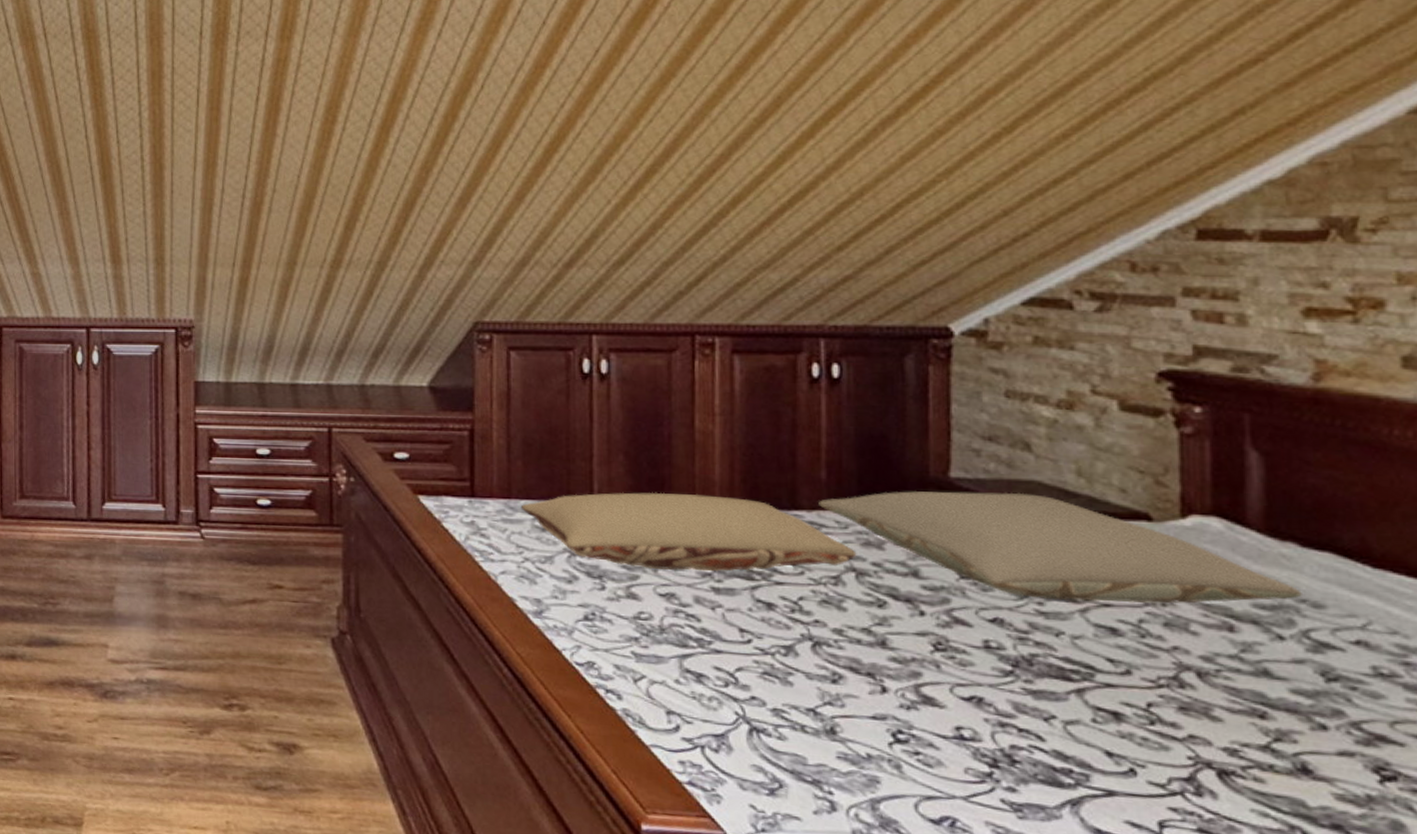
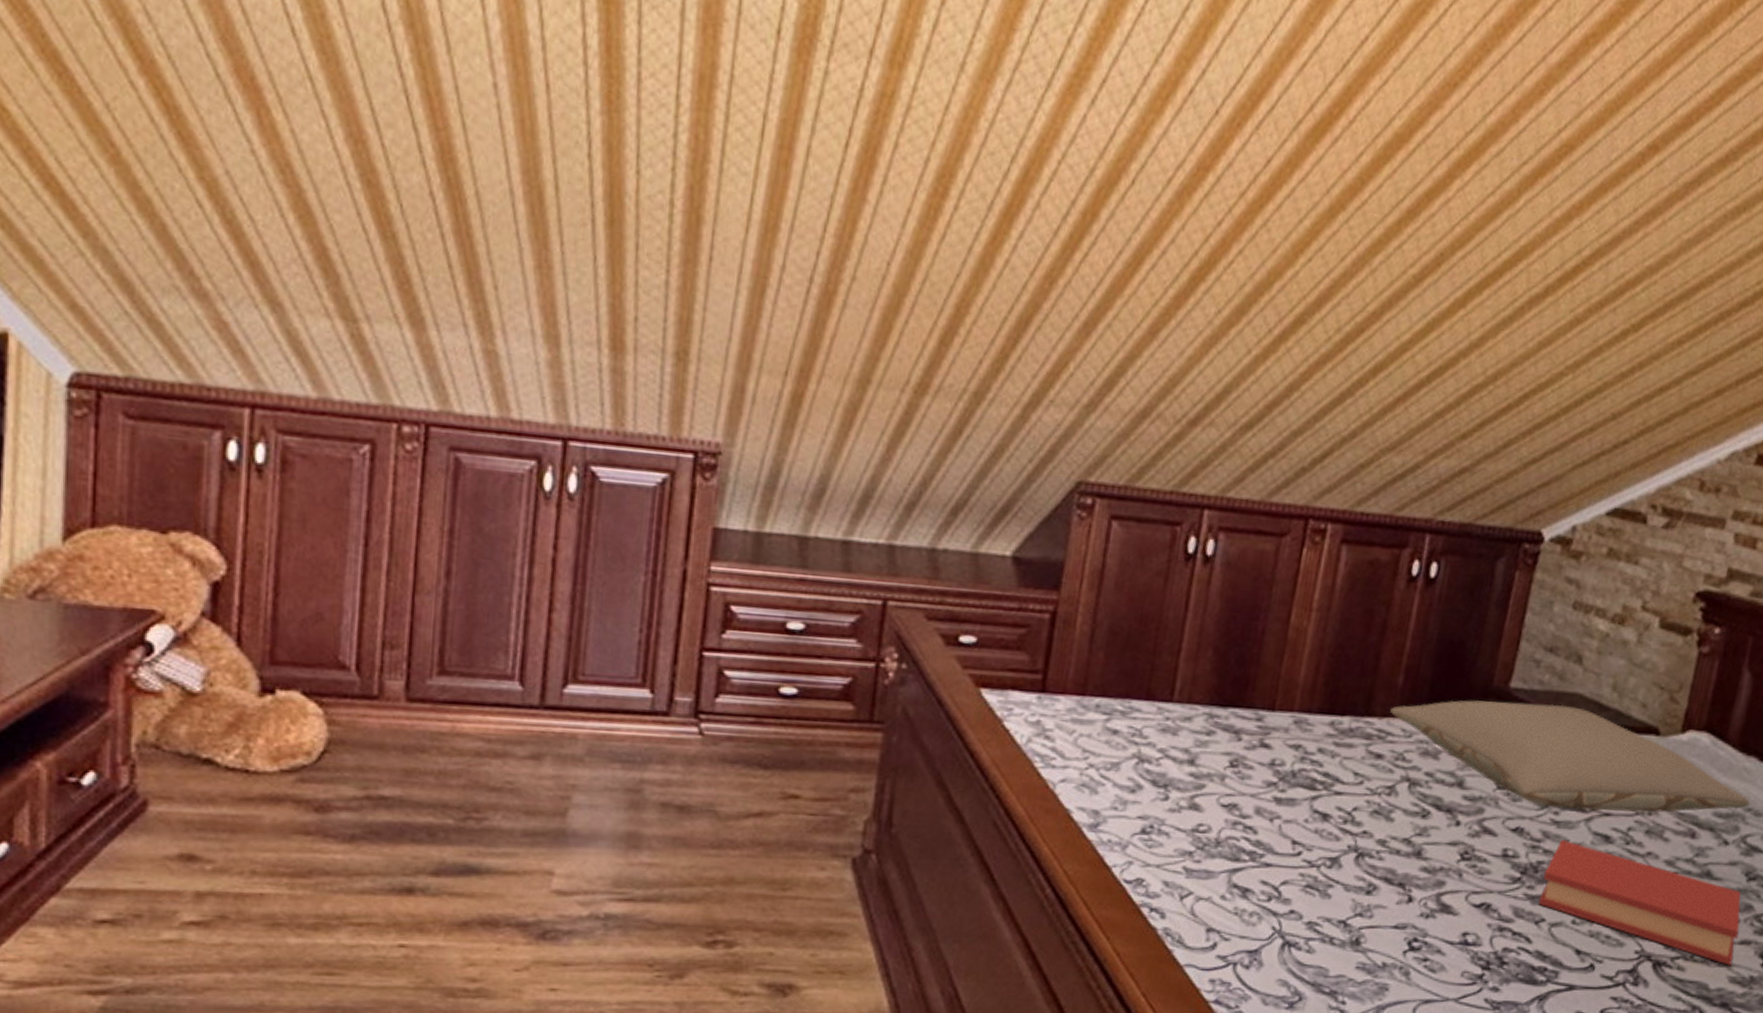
pillow: present [520,492,857,572] -> none [1094,692,1414,781]
hardback book: none [1041,631,1334,780] -> present [1538,839,1741,966]

